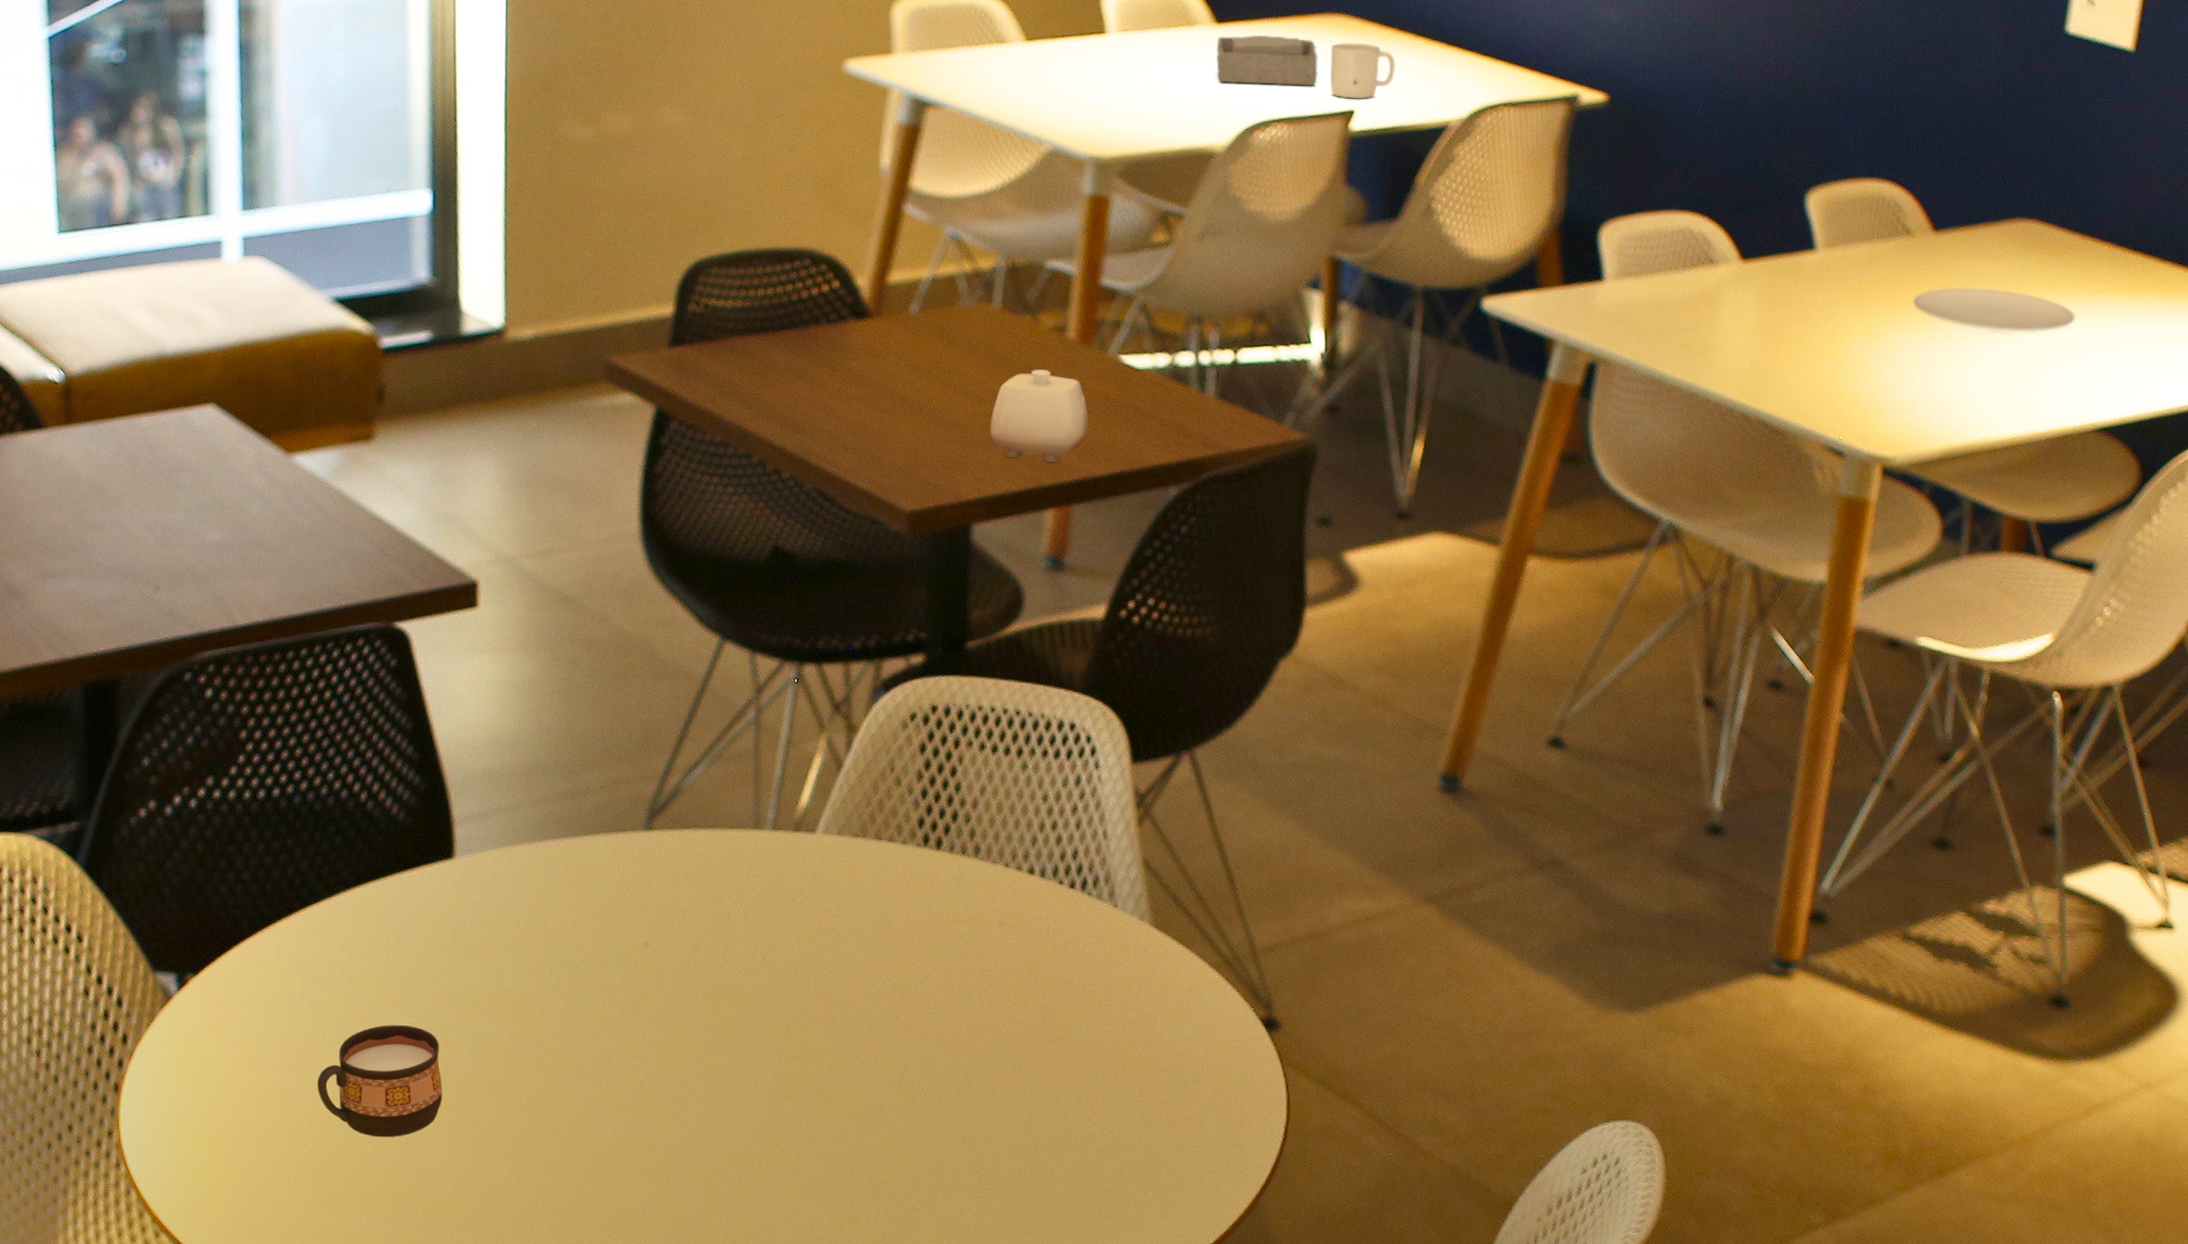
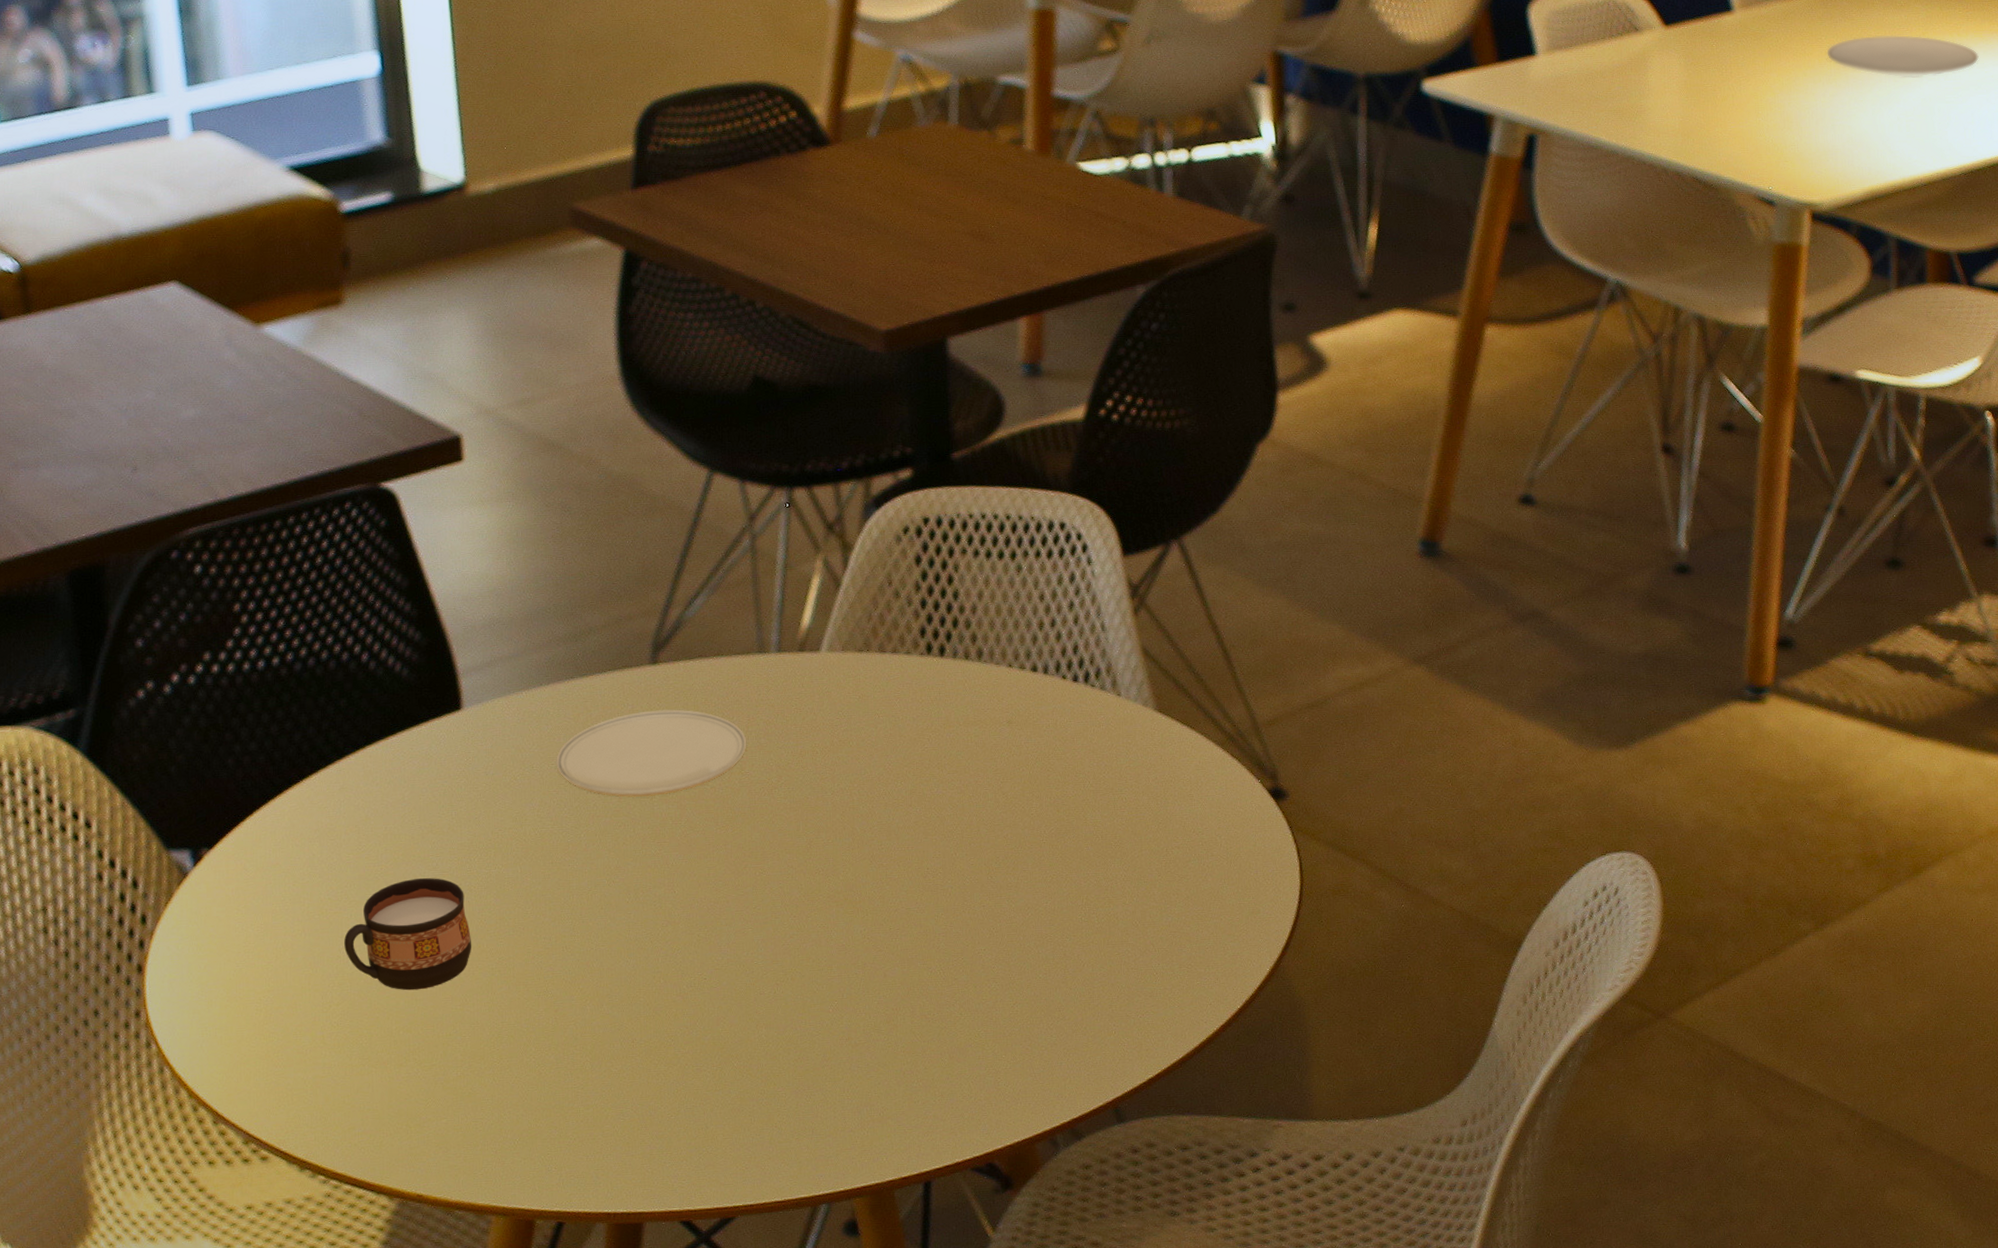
plate: none [542,877,734,965] -> present [556,709,747,798]
sugar bowl: present [989,369,1089,462] -> none [956,182,1054,272]

